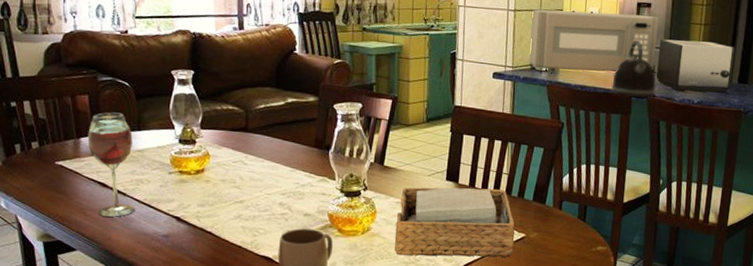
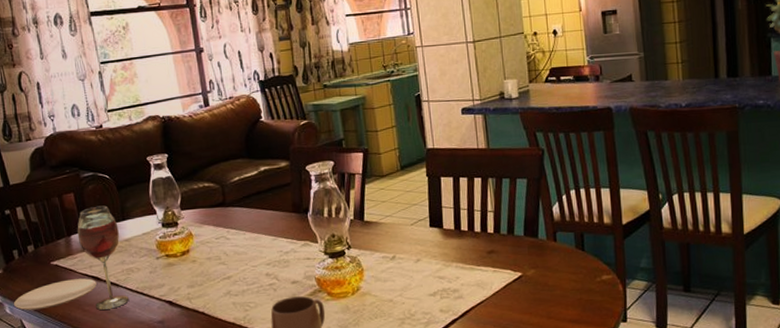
plate: none [10,181,102,208] -> present [14,278,97,311]
napkin holder: present [394,187,515,257] -> none [384,229,512,312]
microwave: present [529,9,659,74] -> none [492,23,632,100]
kettle: present [610,40,657,98] -> none [587,50,638,112]
toaster: present [656,39,736,93] -> none [632,38,719,96]

